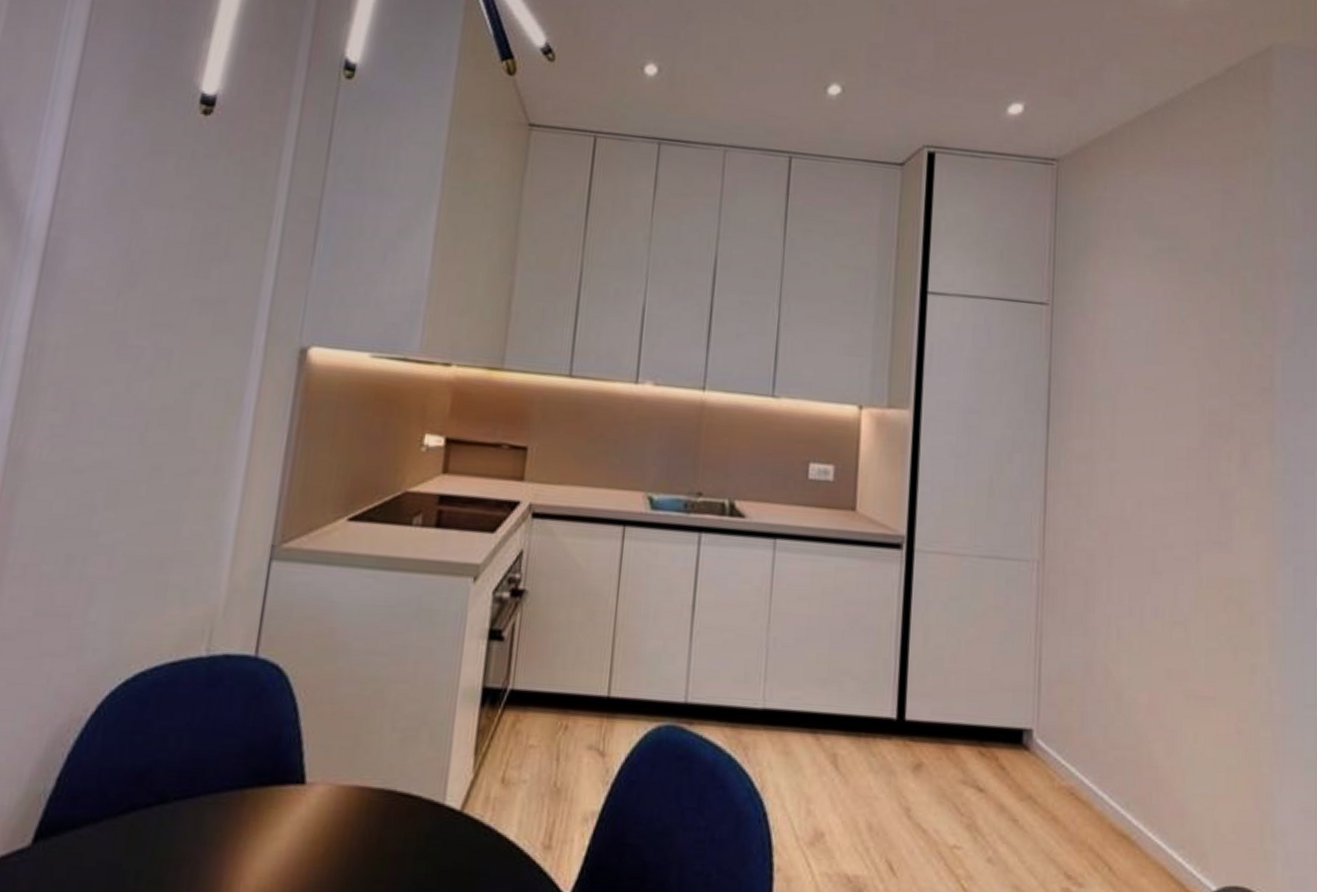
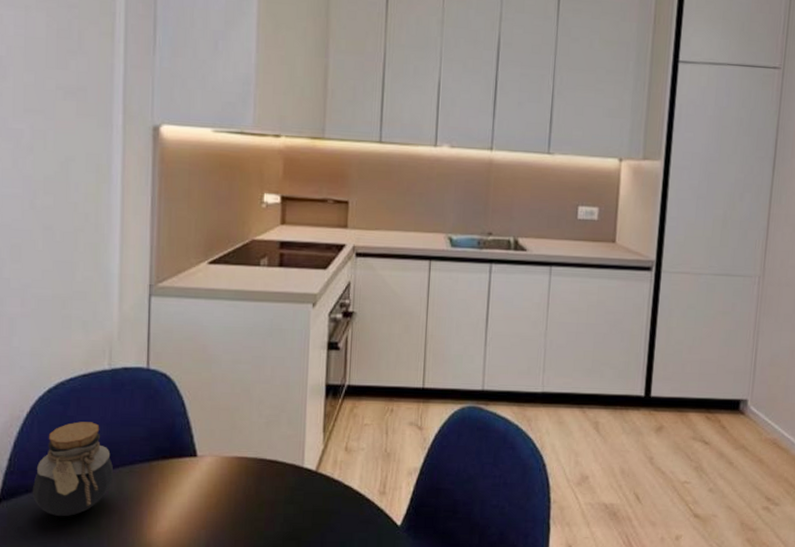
jar: none [79,728,193,867] -> present [32,421,113,517]

